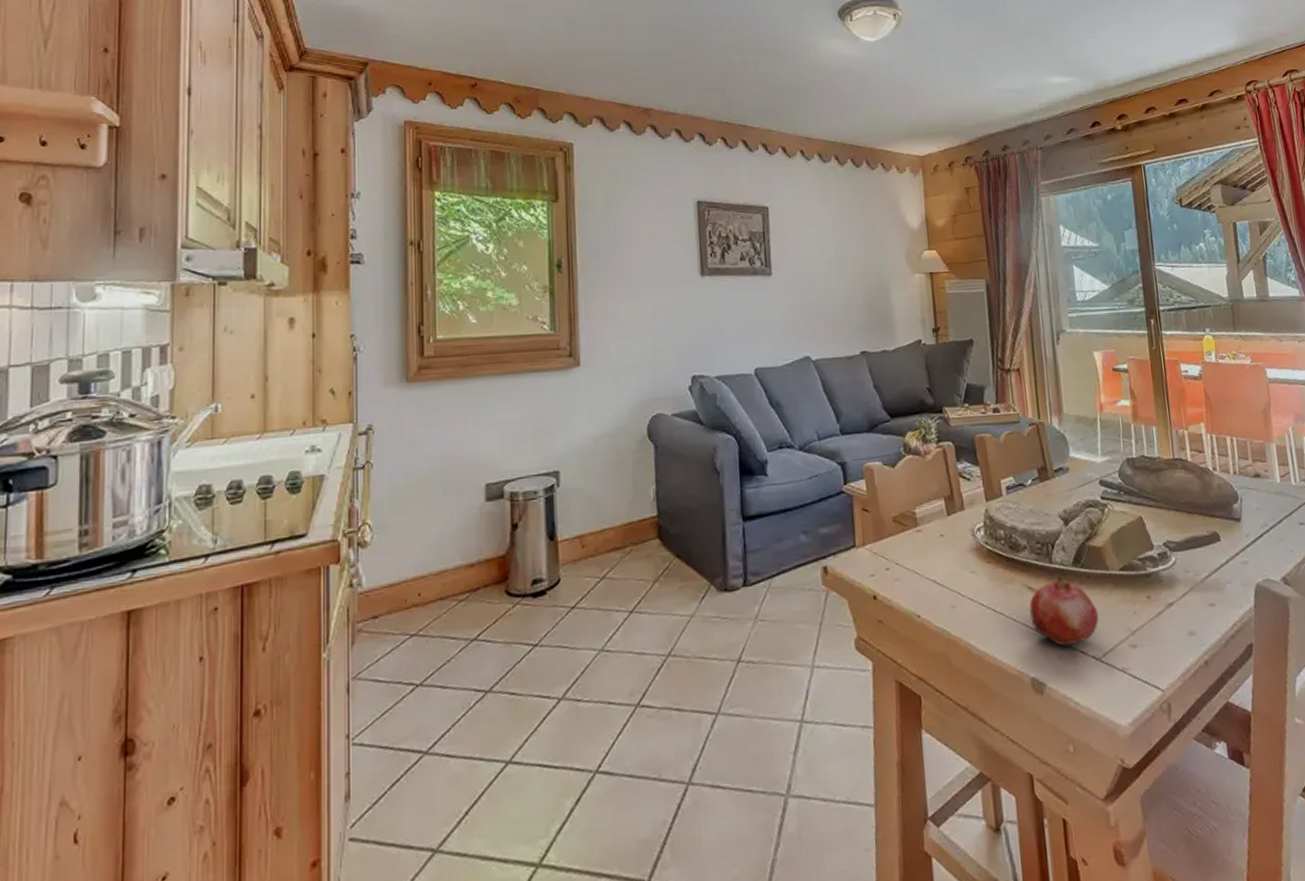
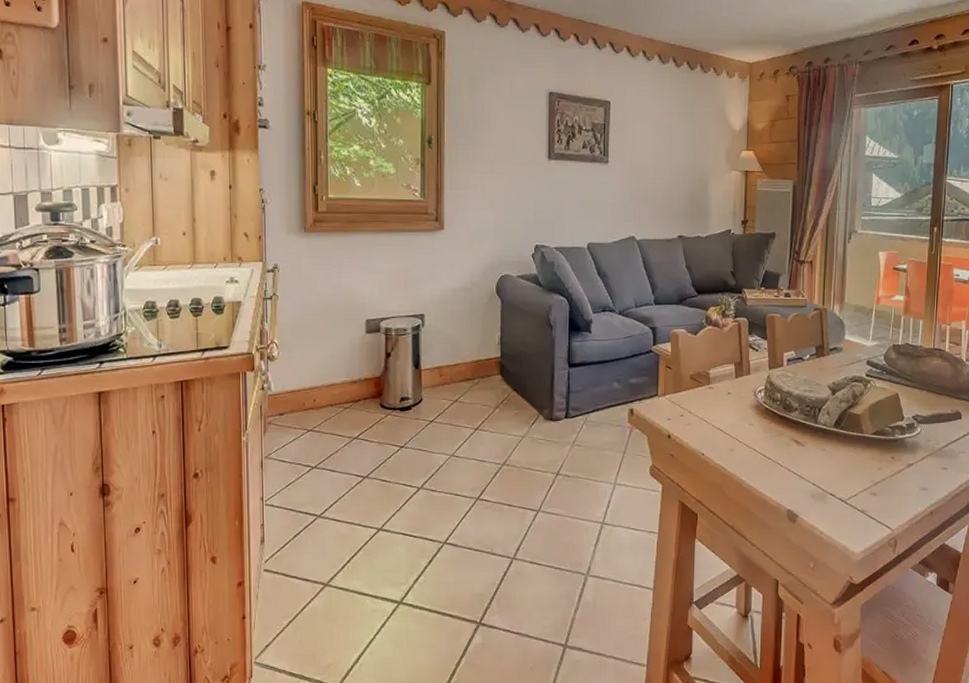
fruit: present [1029,572,1099,646] -> none [793,431,850,489]

